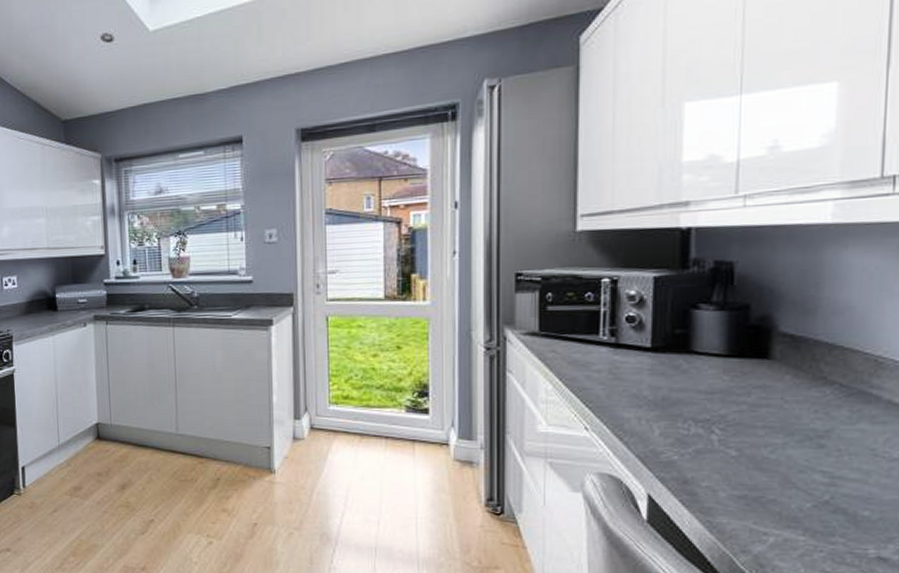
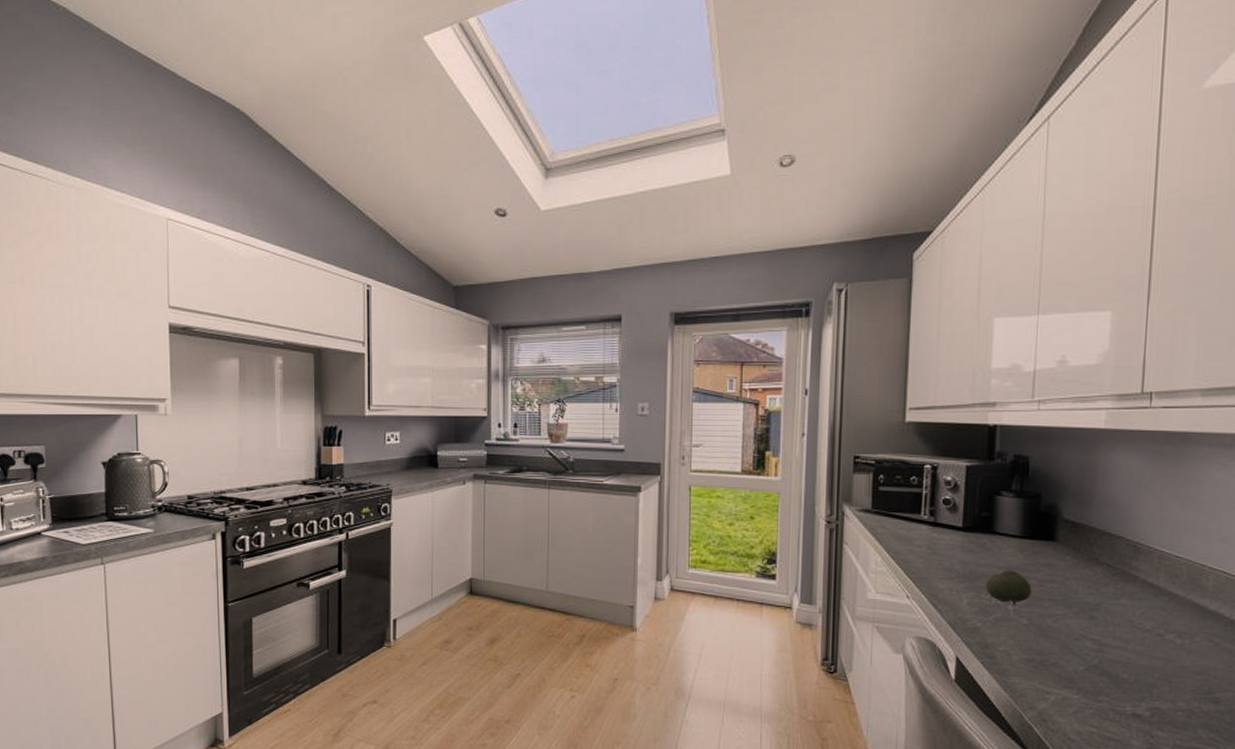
fruit: none [682,394,741,435] -> present [985,570,1032,606]

